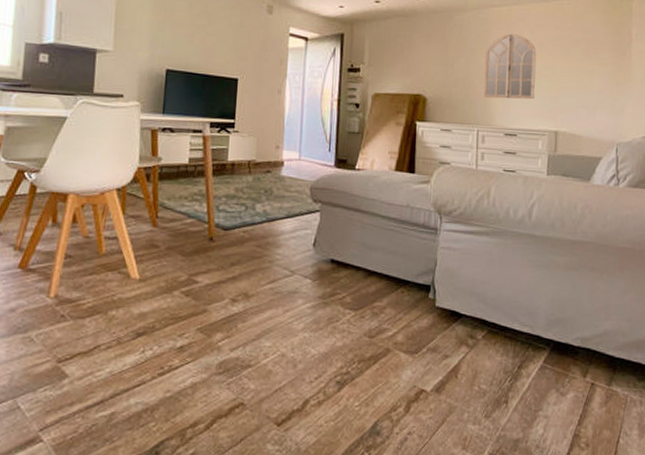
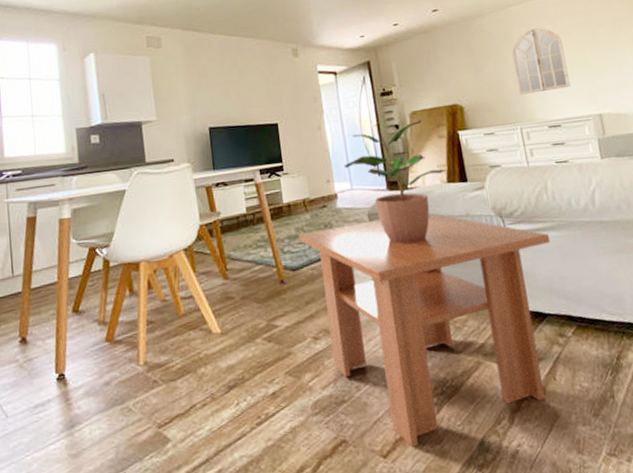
coffee table: none [236,194,482,421] -> present [298,213,551,448]
potted plant: none [297,102,398,225] -> present [344,119,448,245]

